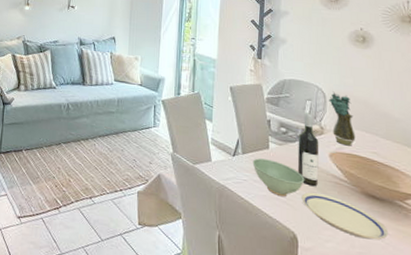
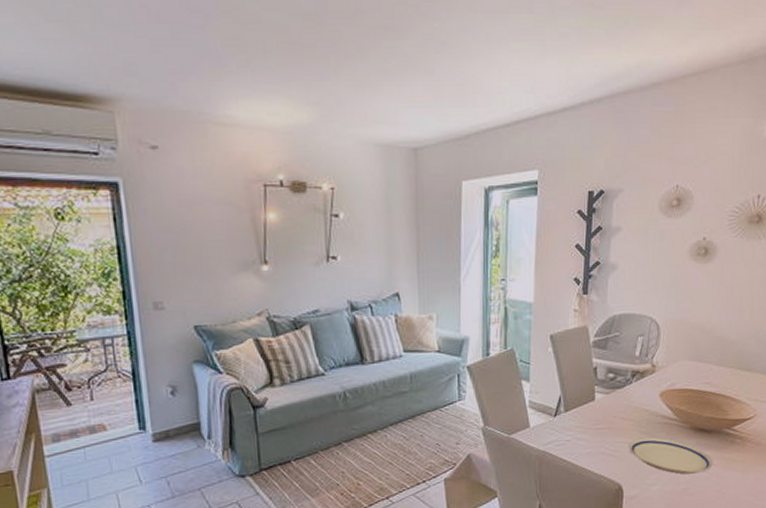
bowl: present [252,158,305,197] -> none [576,412,633,450]
bottle: present [297,113,319,187] -> none [625,351,650,432]
vase: present [329,91,356,146] -> none [663,321,689,381]

